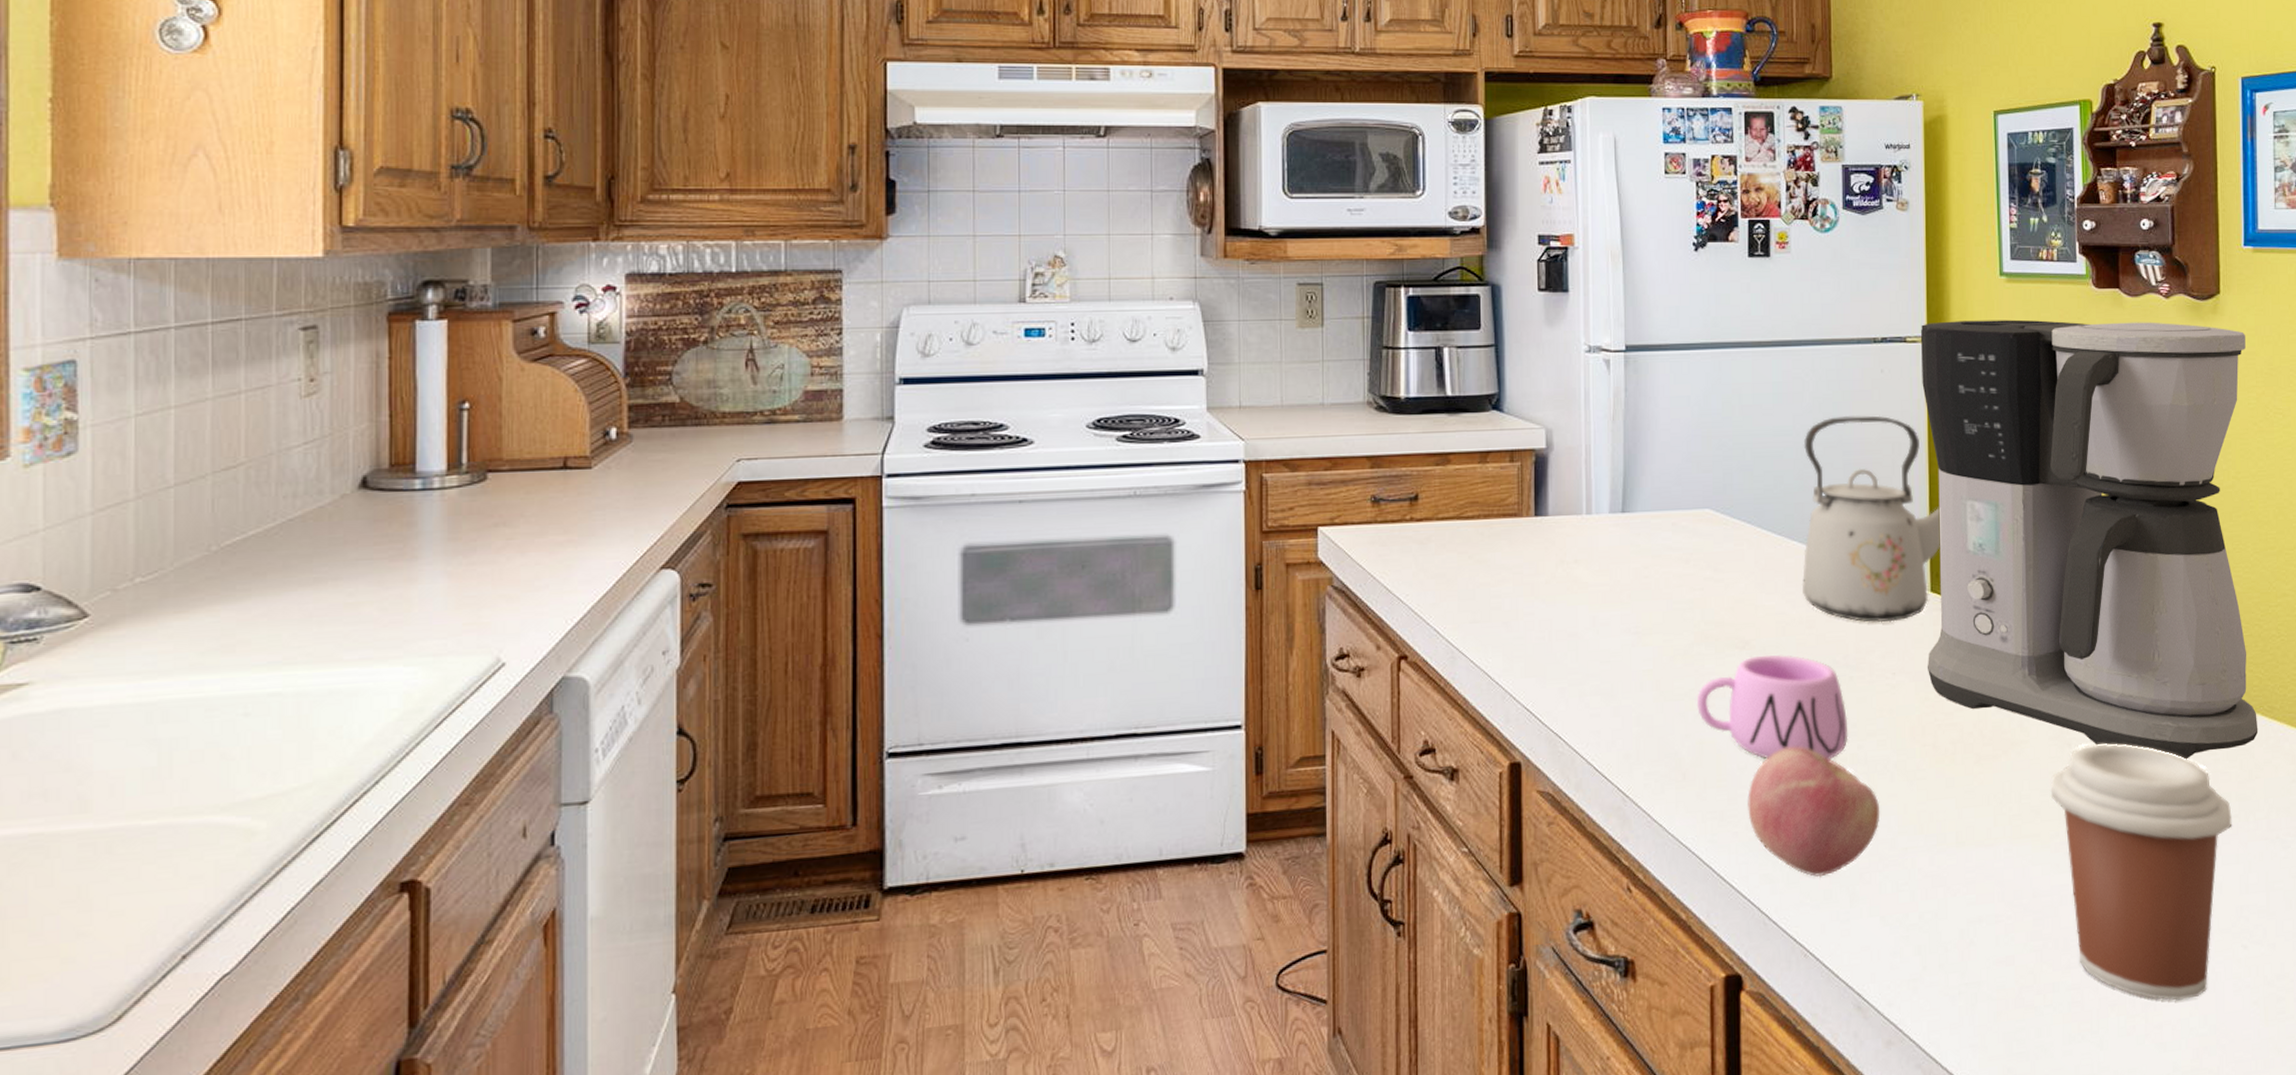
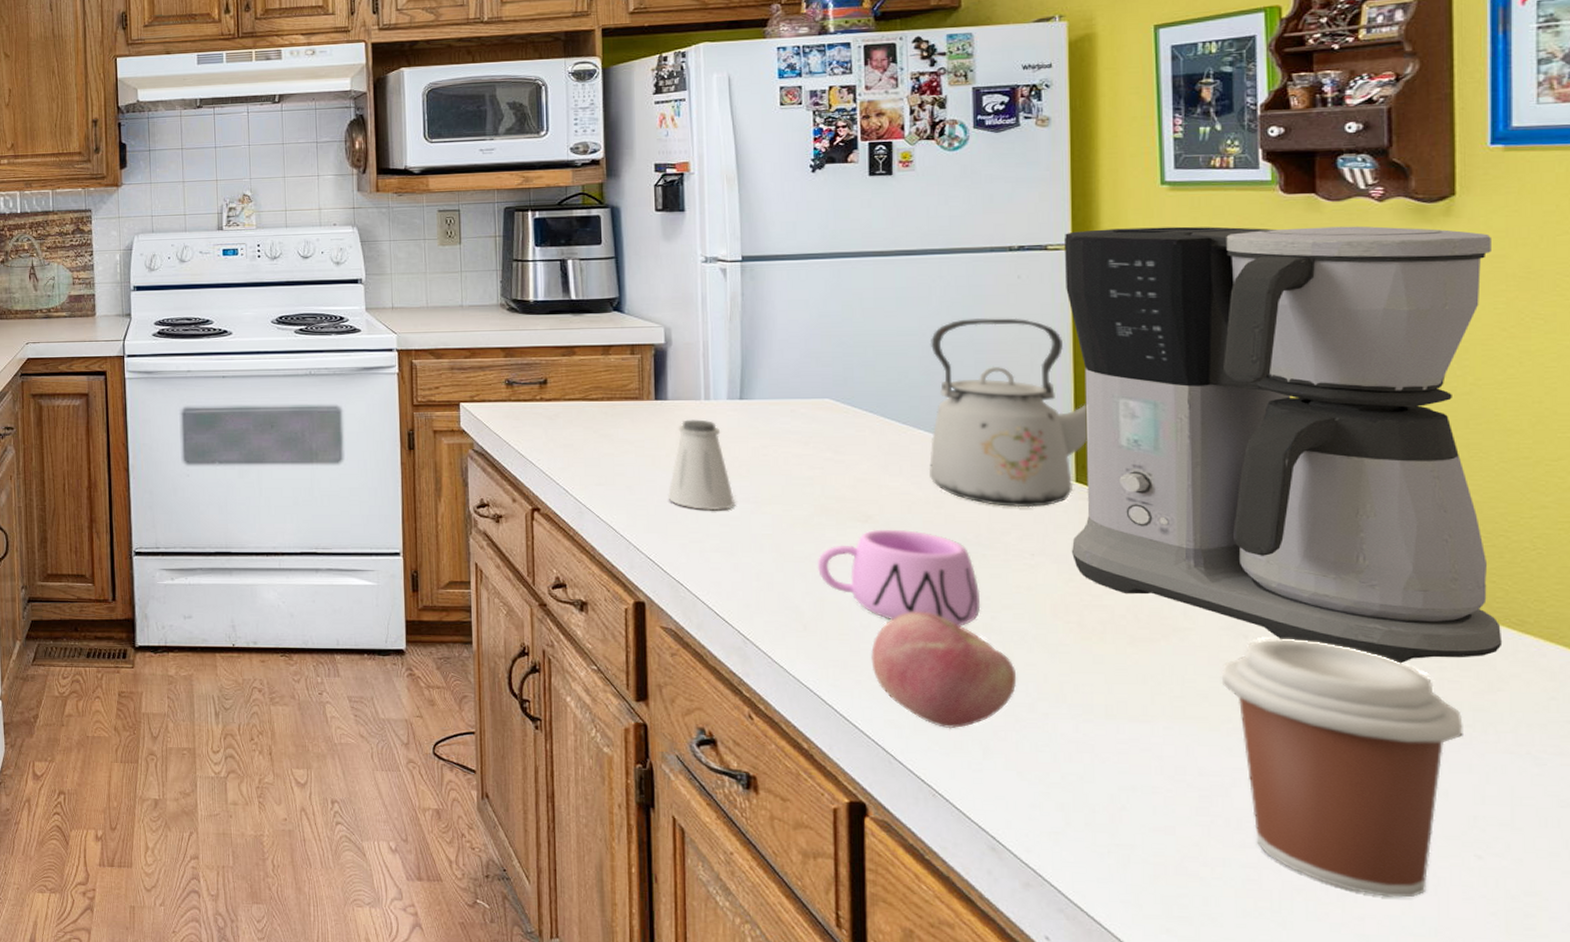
saltshaker: none [1547,538,1617,646] -> present [668,419,736,511]

